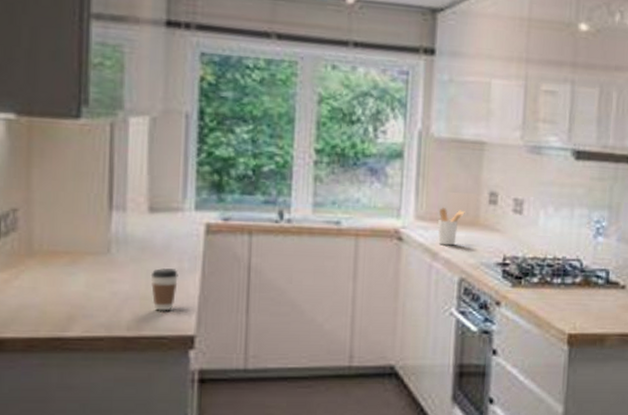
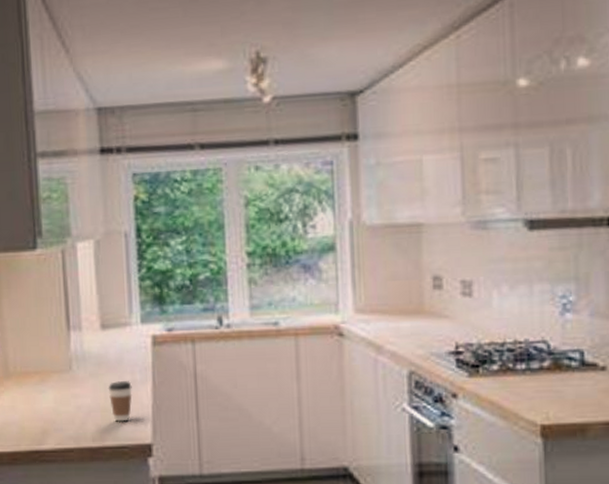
utensil holder: present [437,208,465,246] -> none [379,298,408,338]

